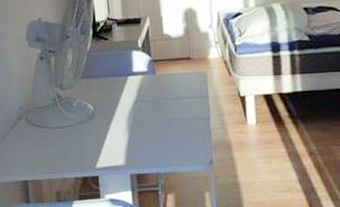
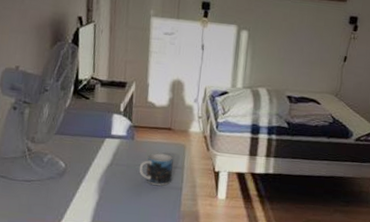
mug: none [164,84,199,117] -> present [139,153,173,186]

